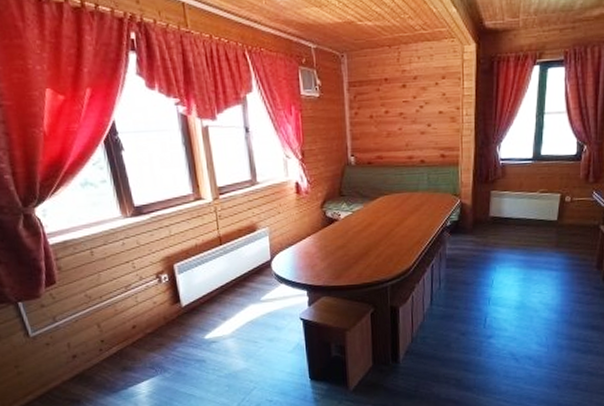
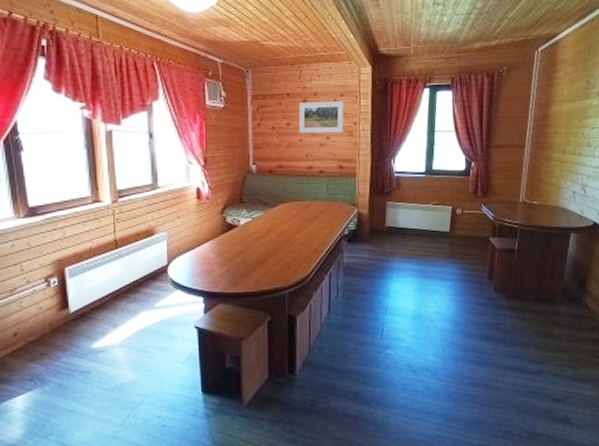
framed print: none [397,84,446,121] -> present [298,101,344,133]

